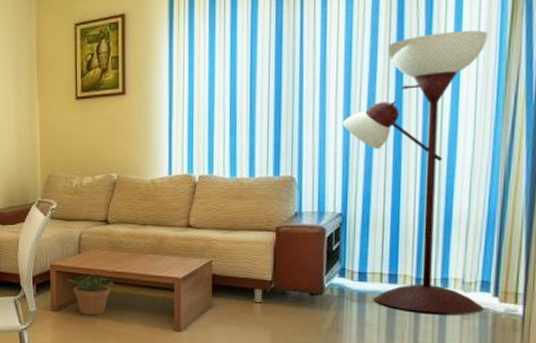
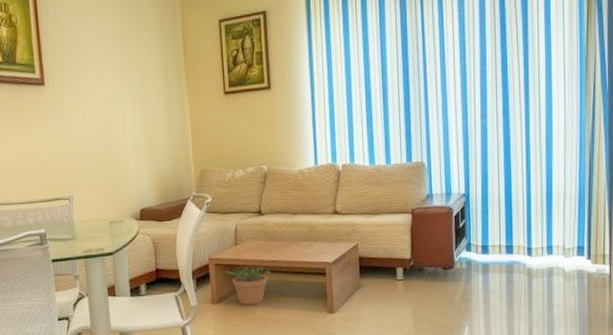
floor lamp: present [342,30,488,314] -> none [461,29,580,278]

